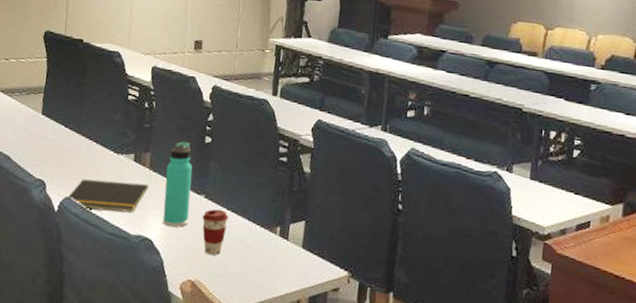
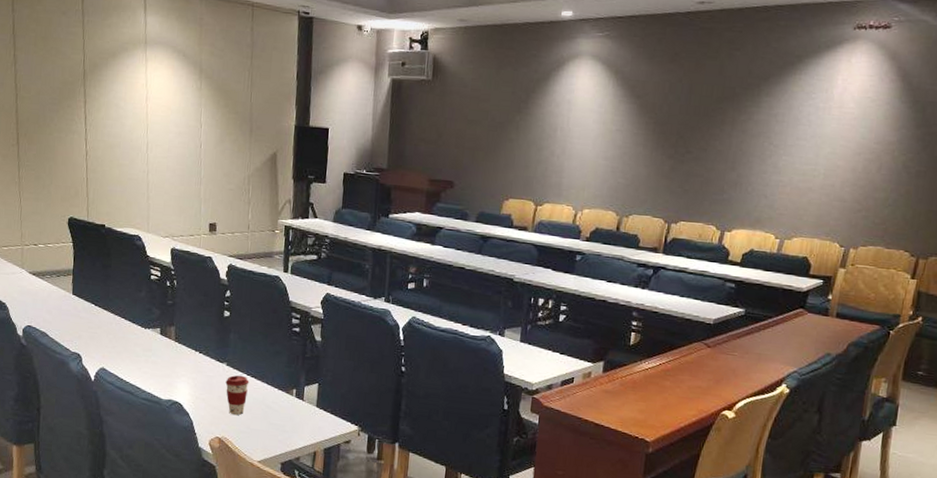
notepad: present [66,179,149,213] -> none [101,351,175,381]
thermos bottle: present [162,140,192,228] -> none [189,315,214,392]

